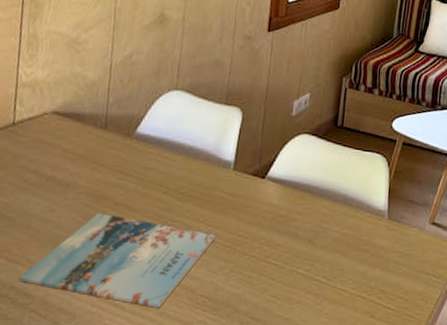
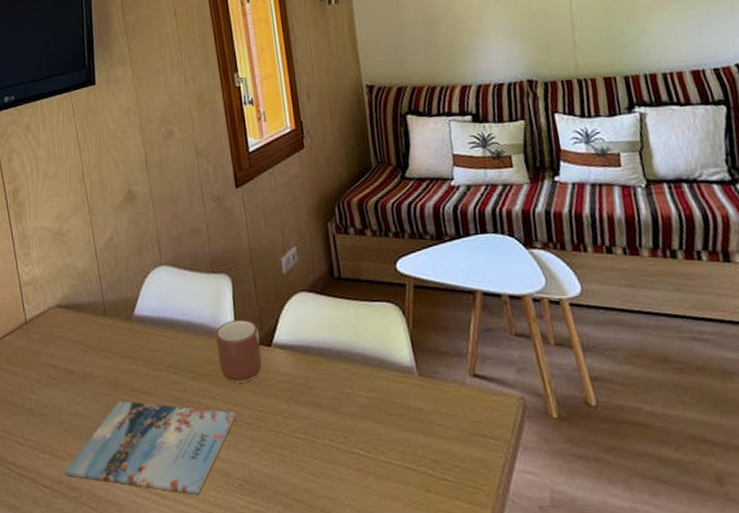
mug: none [211,150,257,209] -> present [215,319,262,383]

